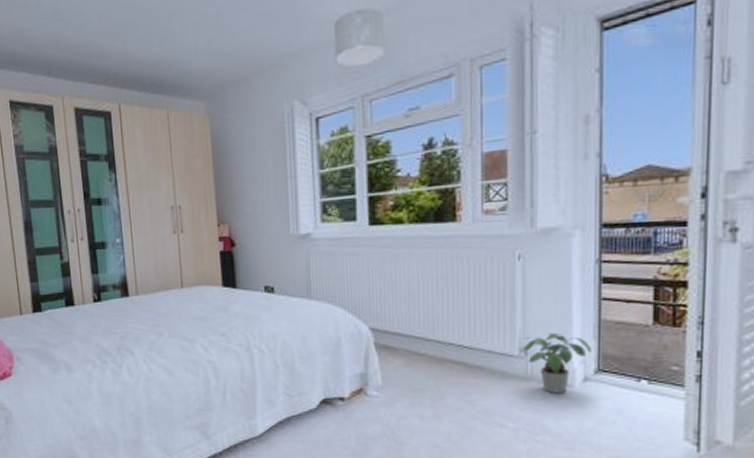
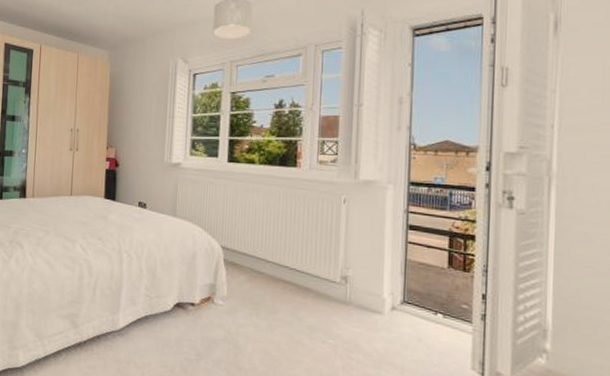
potted plant: present [523,332,593,393] -> none [344,265,400,318]

